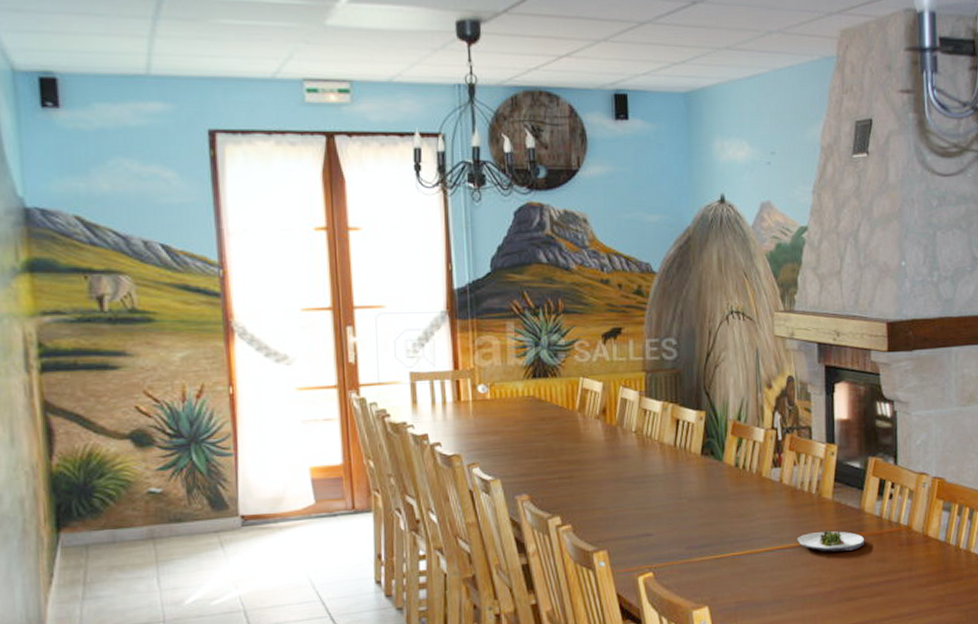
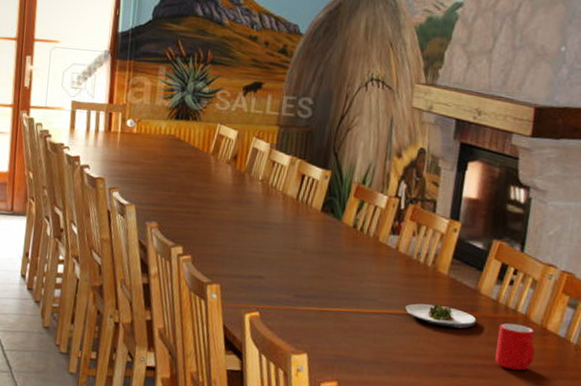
cup: none [887,536,921,582] -> present [495,323,535,371]

